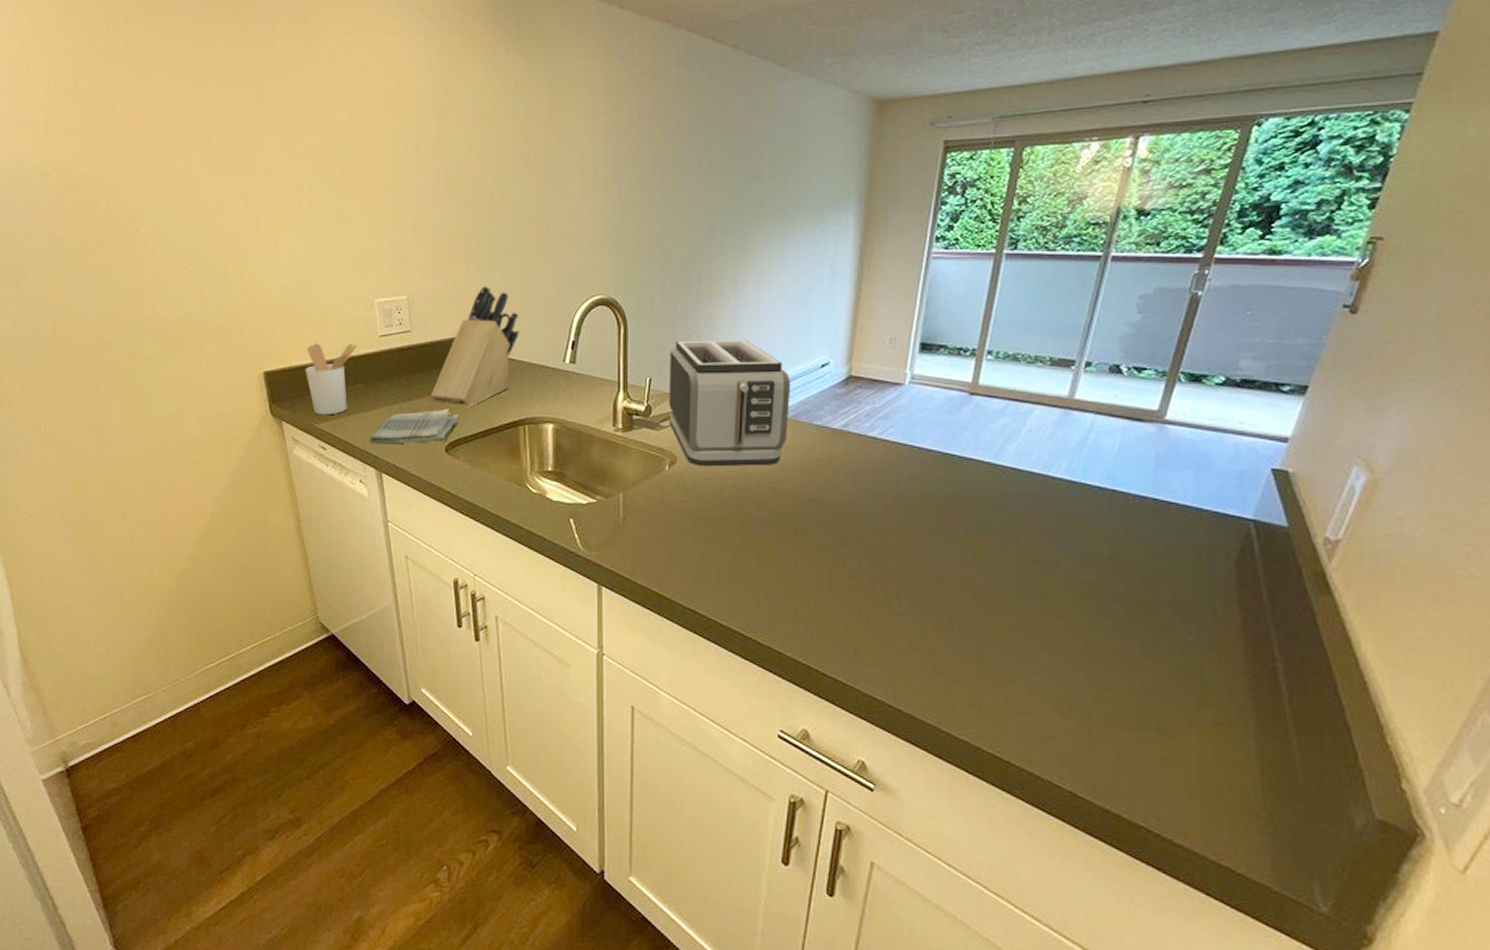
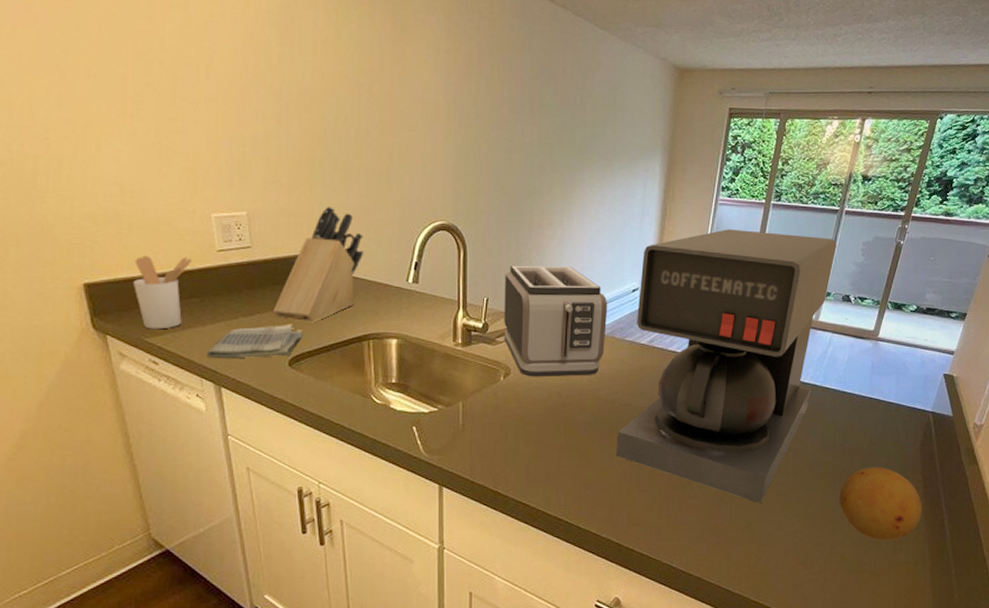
coffee maker: none [802,288,1099,629] -> present [615,229,836,503]
fruit: none [1110,591,1241,691] -> present [839,468,922,541]

